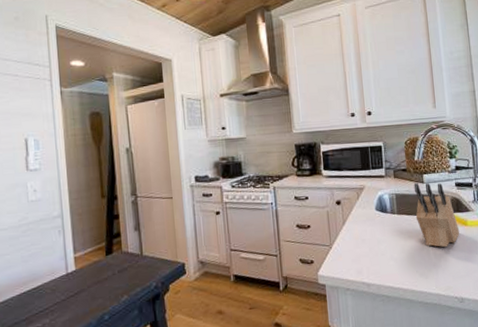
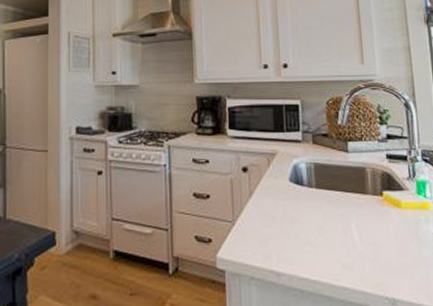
knife block: present [413,182,460,248] -> none [336,150,392,233]

